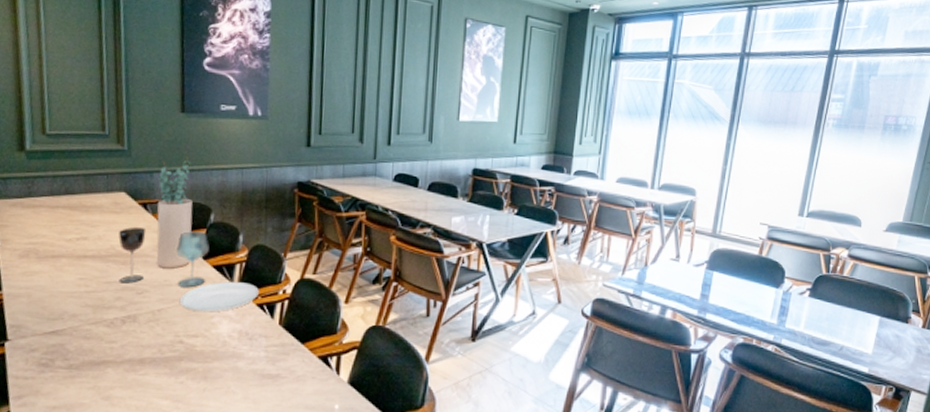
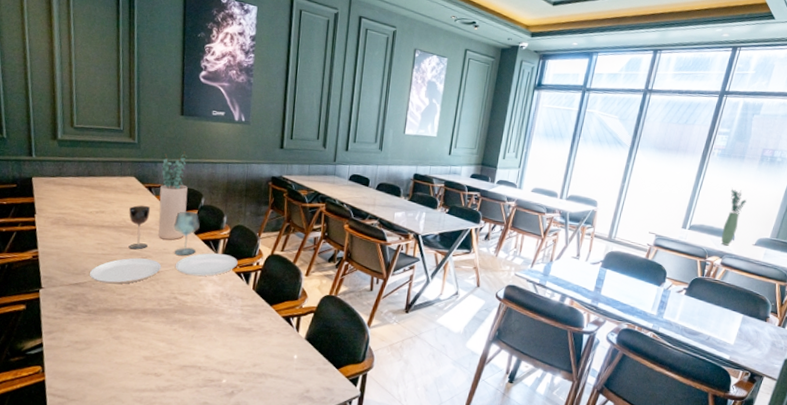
plate: none [69,294,162,329] -> present [89,257,162,285]
vase: none [845,163,871,234] -> present [720,187,747,246]

